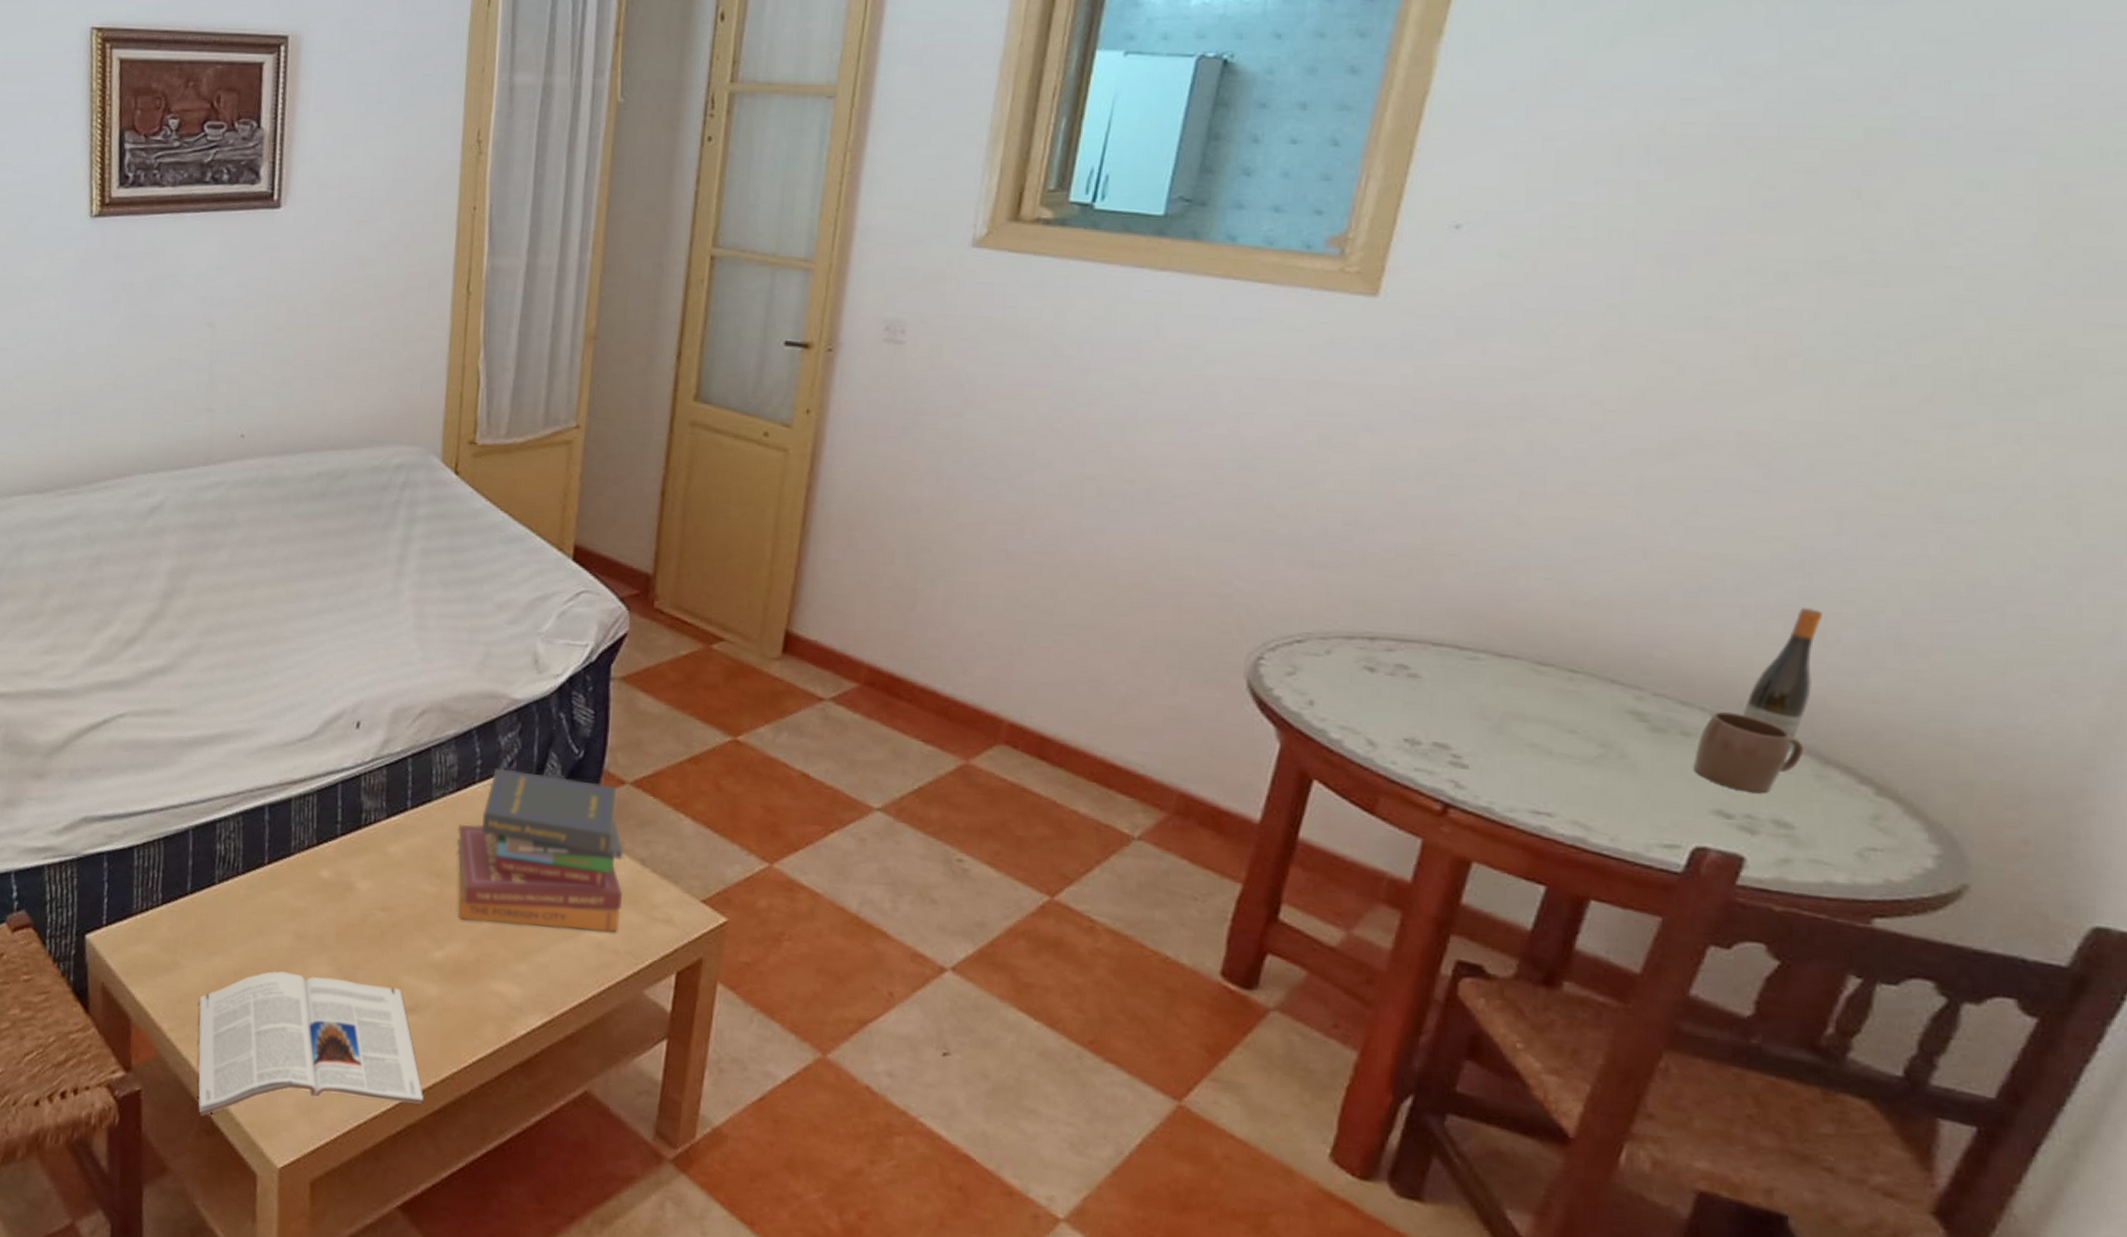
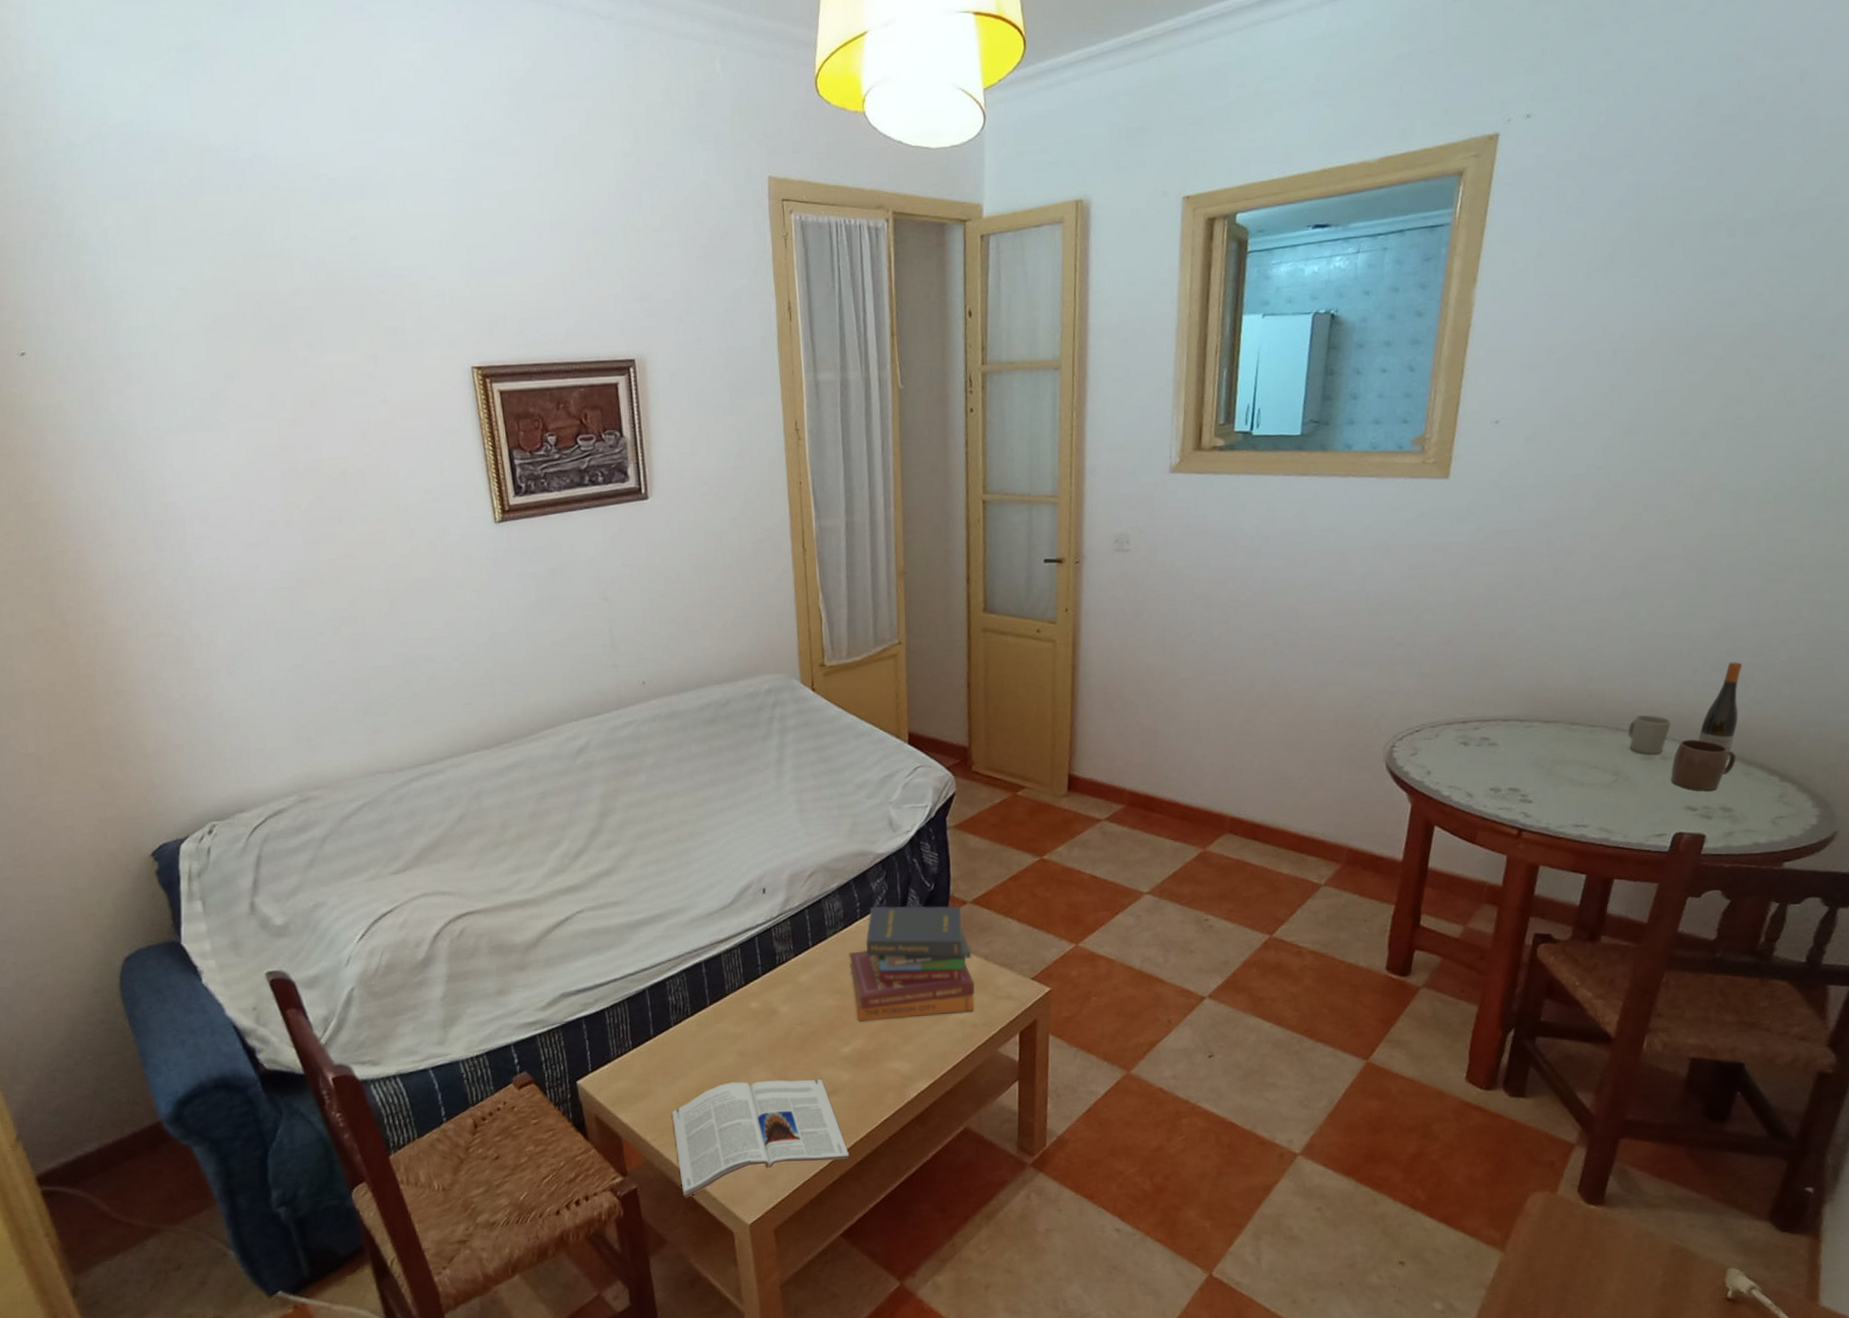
mug: none [1628,665,1701,729] -> present [1627,714,1672,756]

